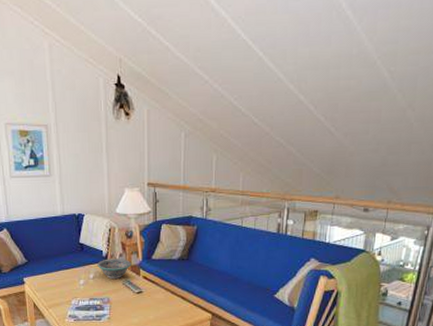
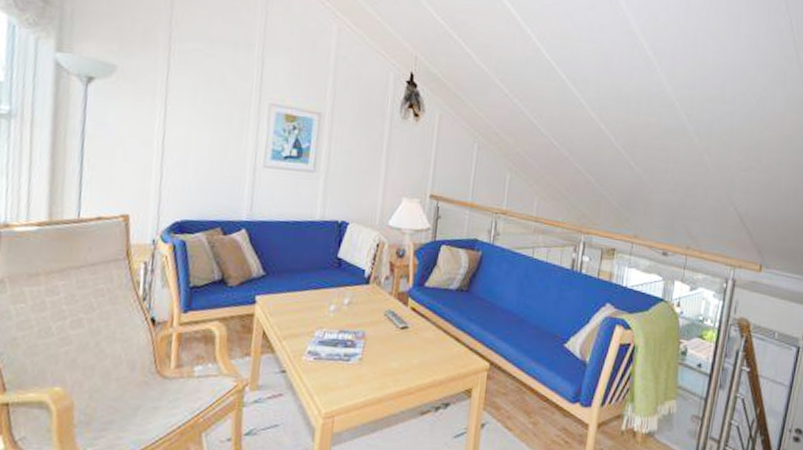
decorative bowl: present [97,258,132,279] -> none [355,281,399,307]

